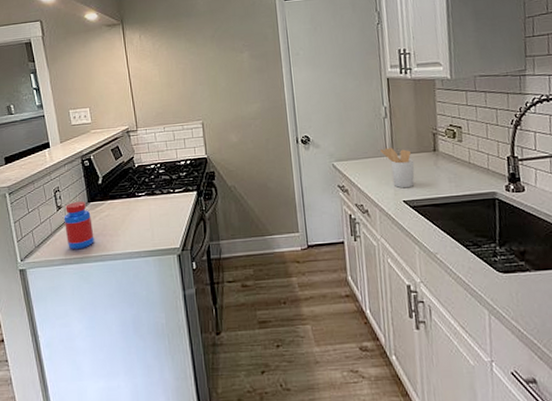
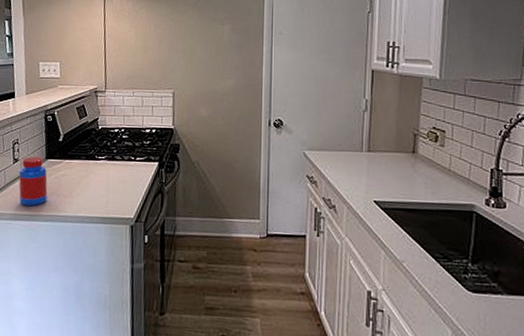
utensil holder: present [379,147,415,189] -> none [355,143,391,188]

